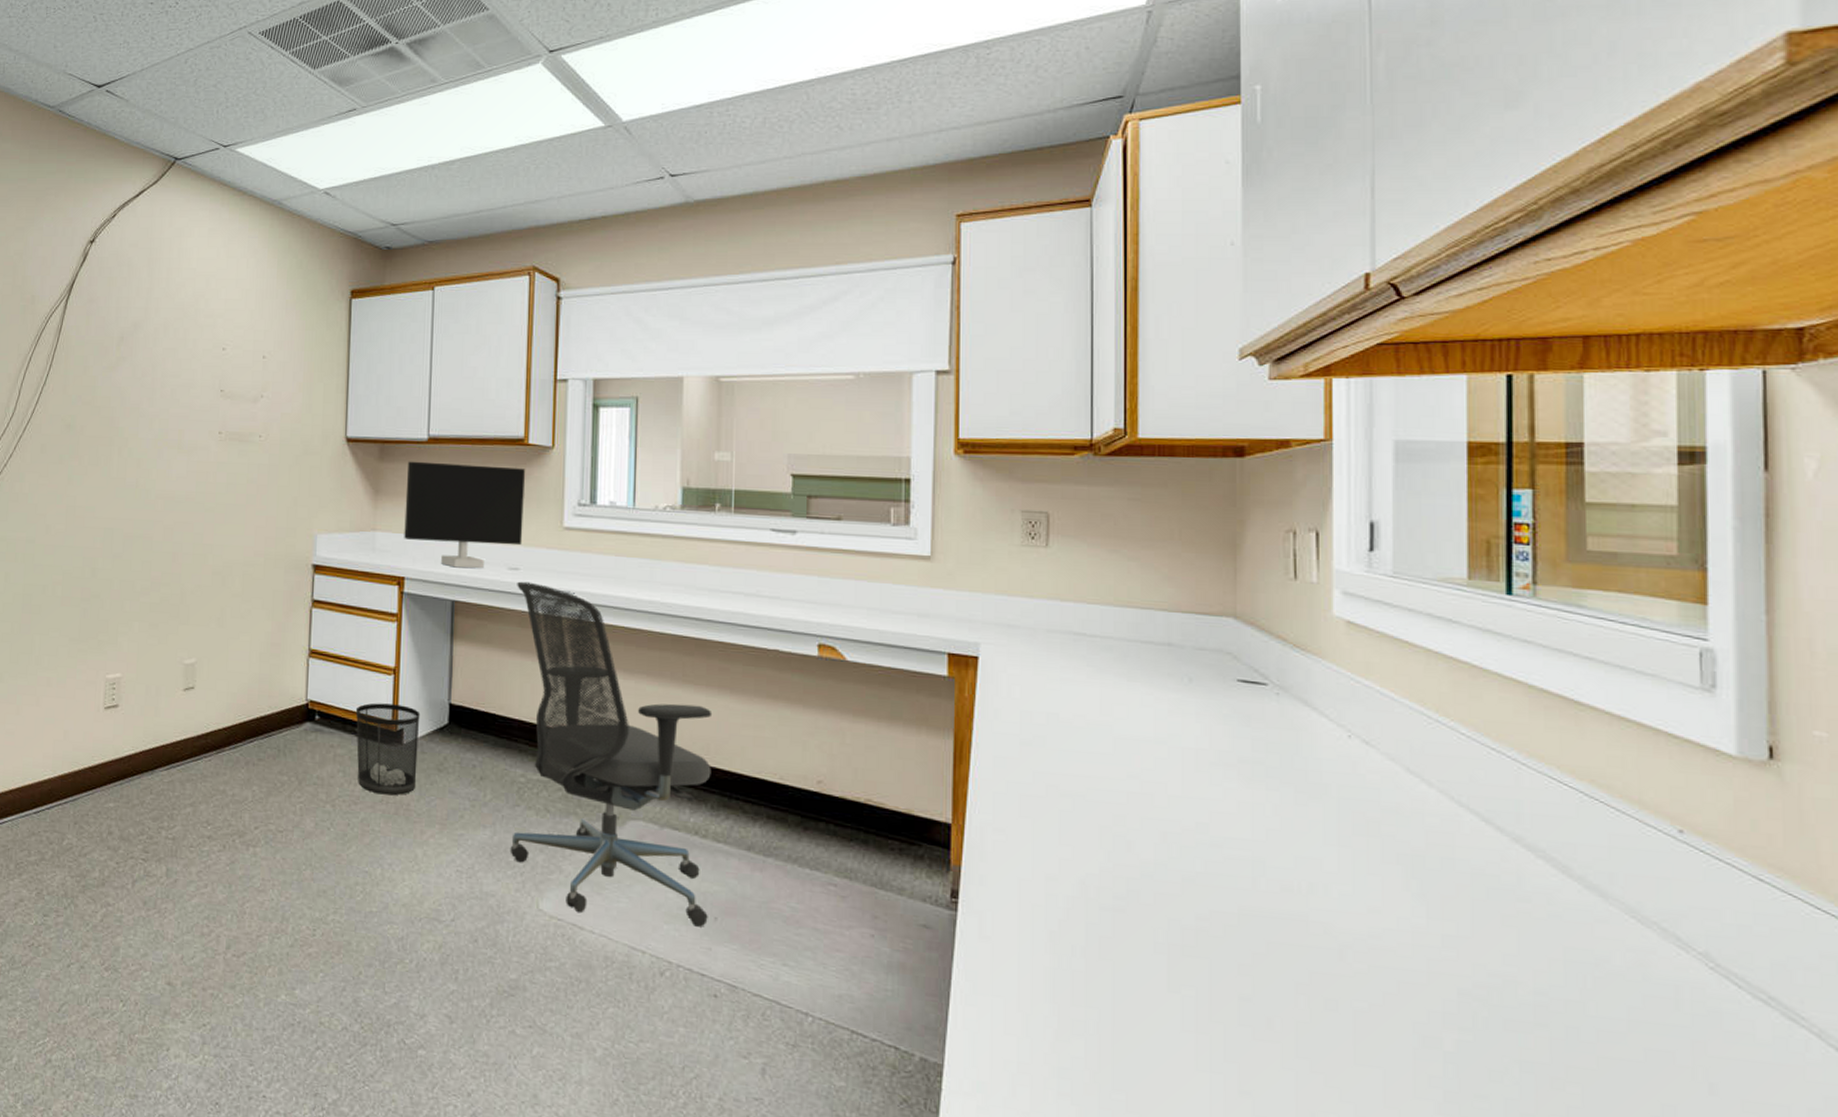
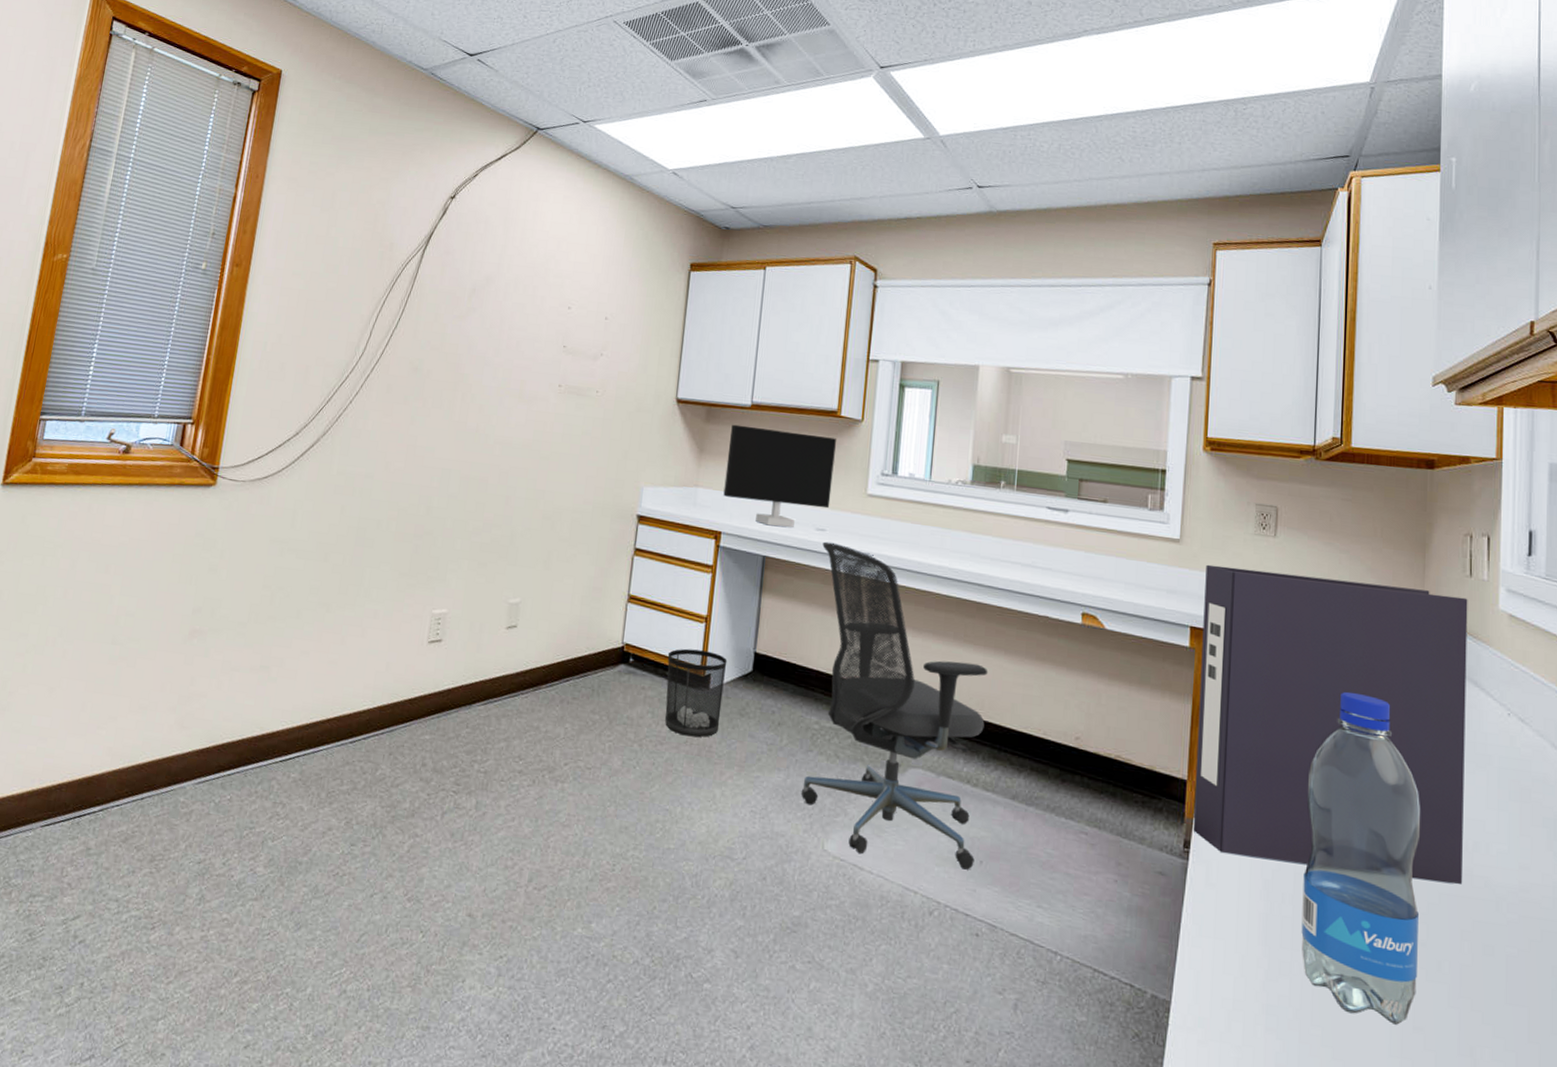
binder: none [961,582,1296,932] -> present [1193,564,1468,885]
bottle: none [1097,718,1241,1089] -> present [1301,692,1421,1025]

